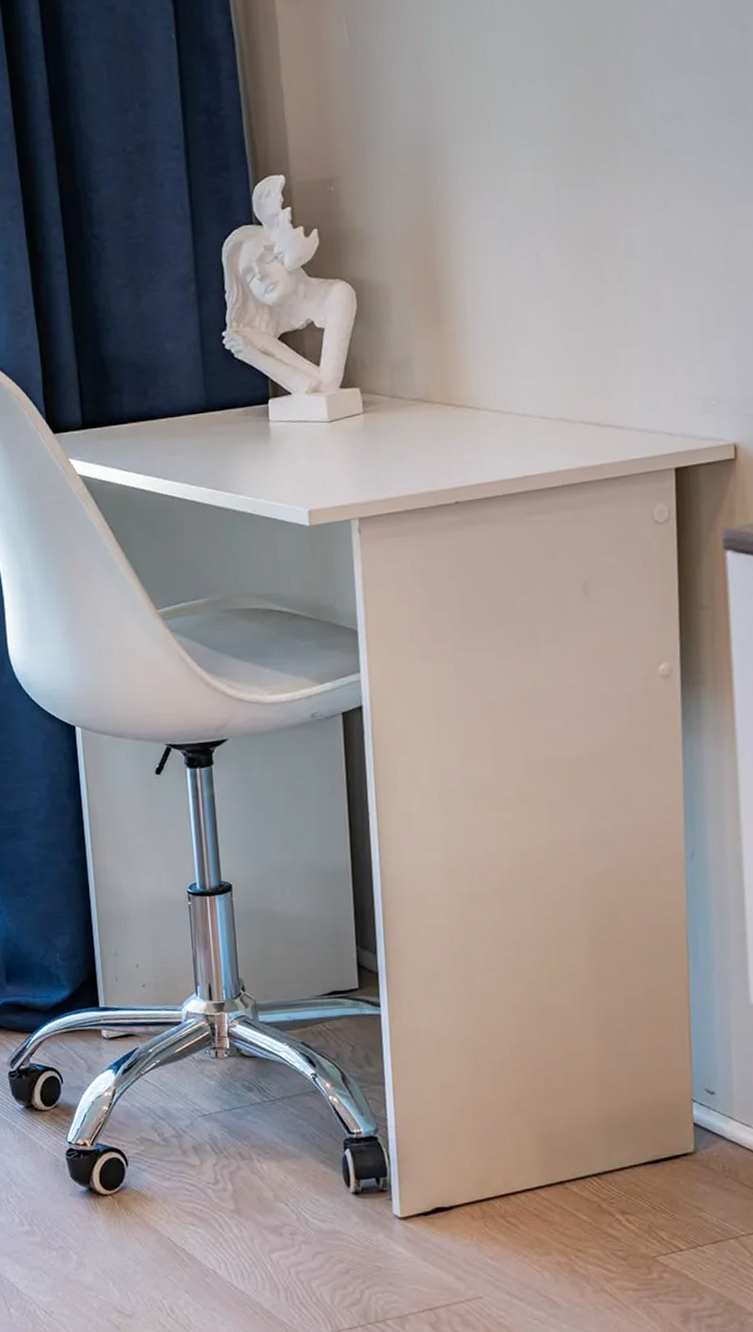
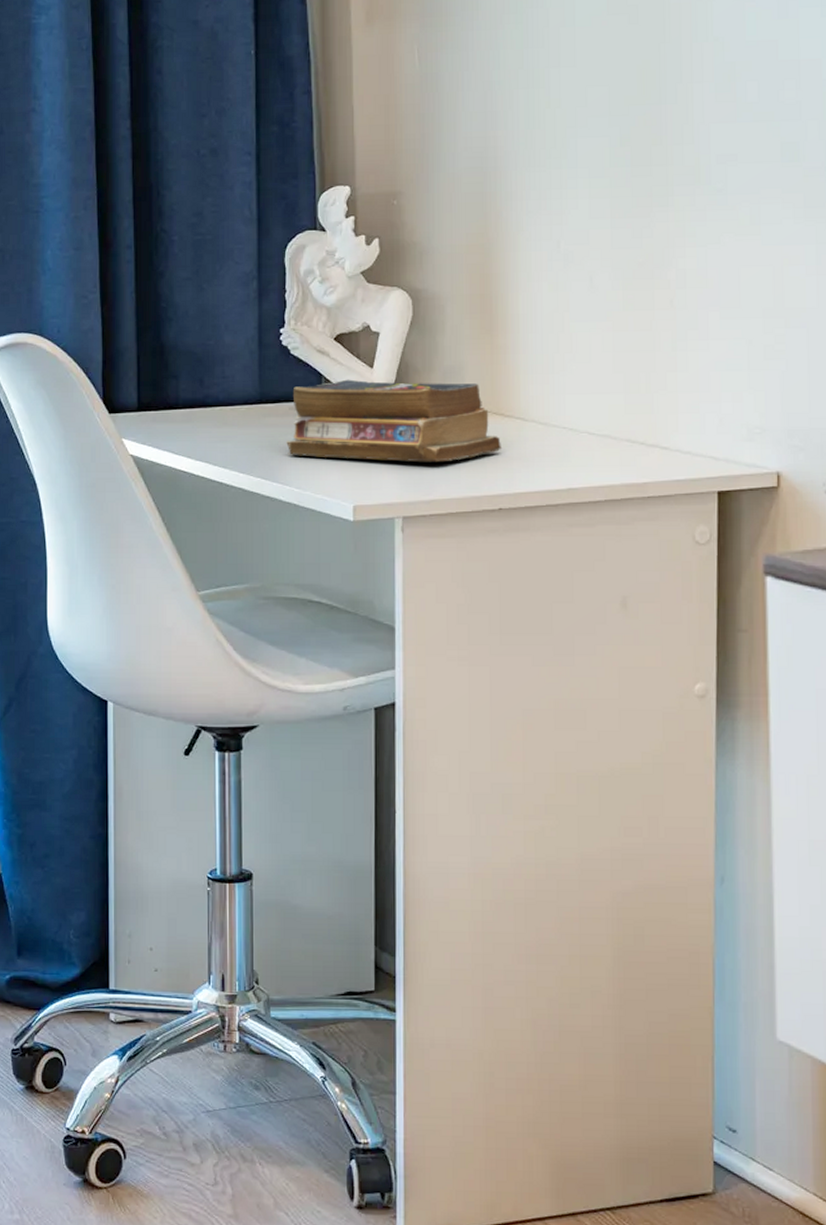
books: none [236,374,456,464] -> present [286,379,503,463]

